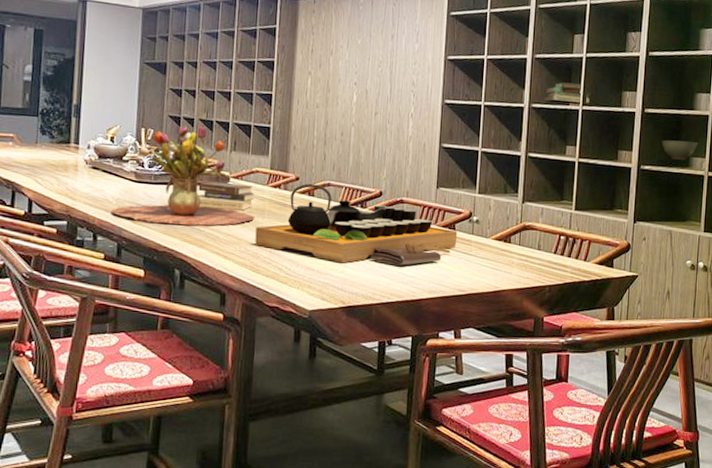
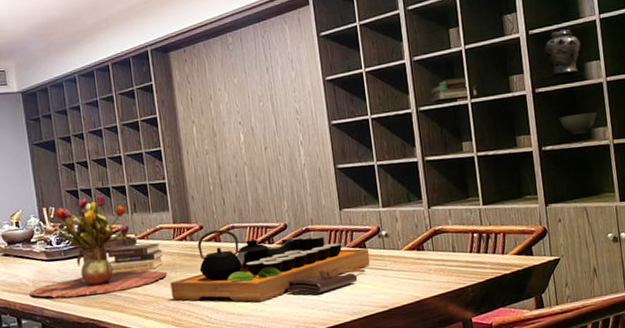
ginger jar: none [660,48,695,102] -> present [543,20,581,77]

